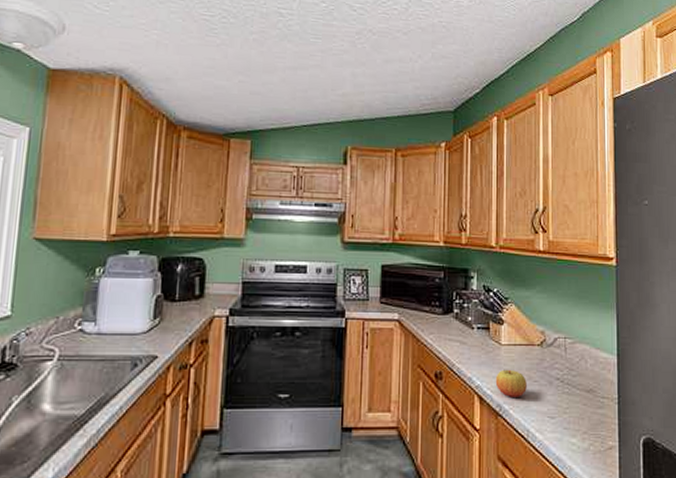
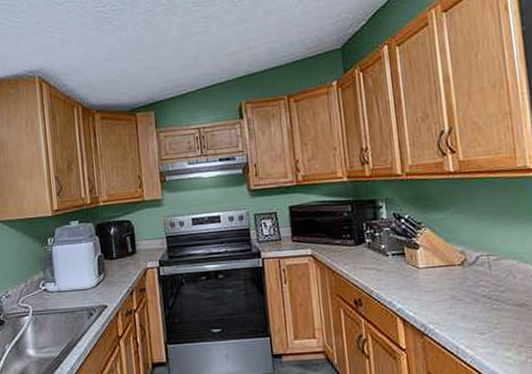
apple: present [495,369,527,397] -> none [416,290,451,317]

